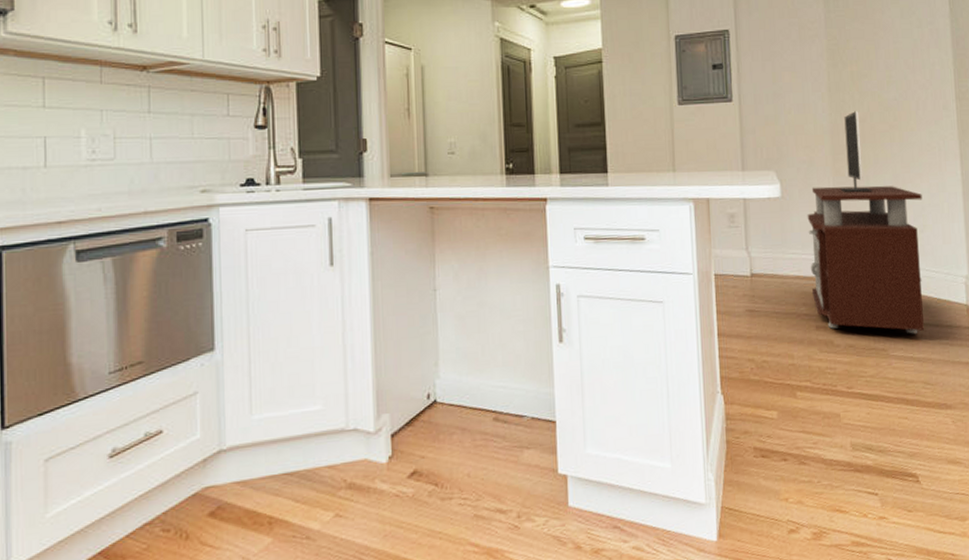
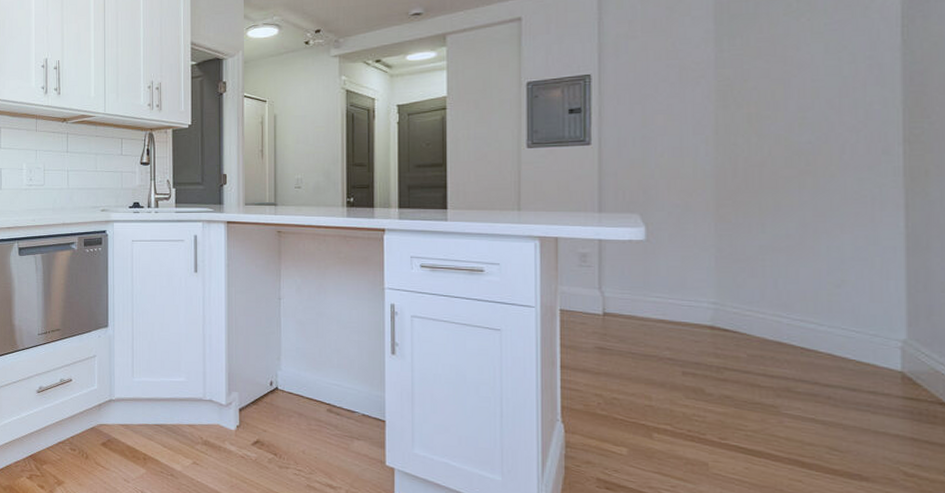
tv stand: present [807,111,924,334] -> none [678,155,842,395]

